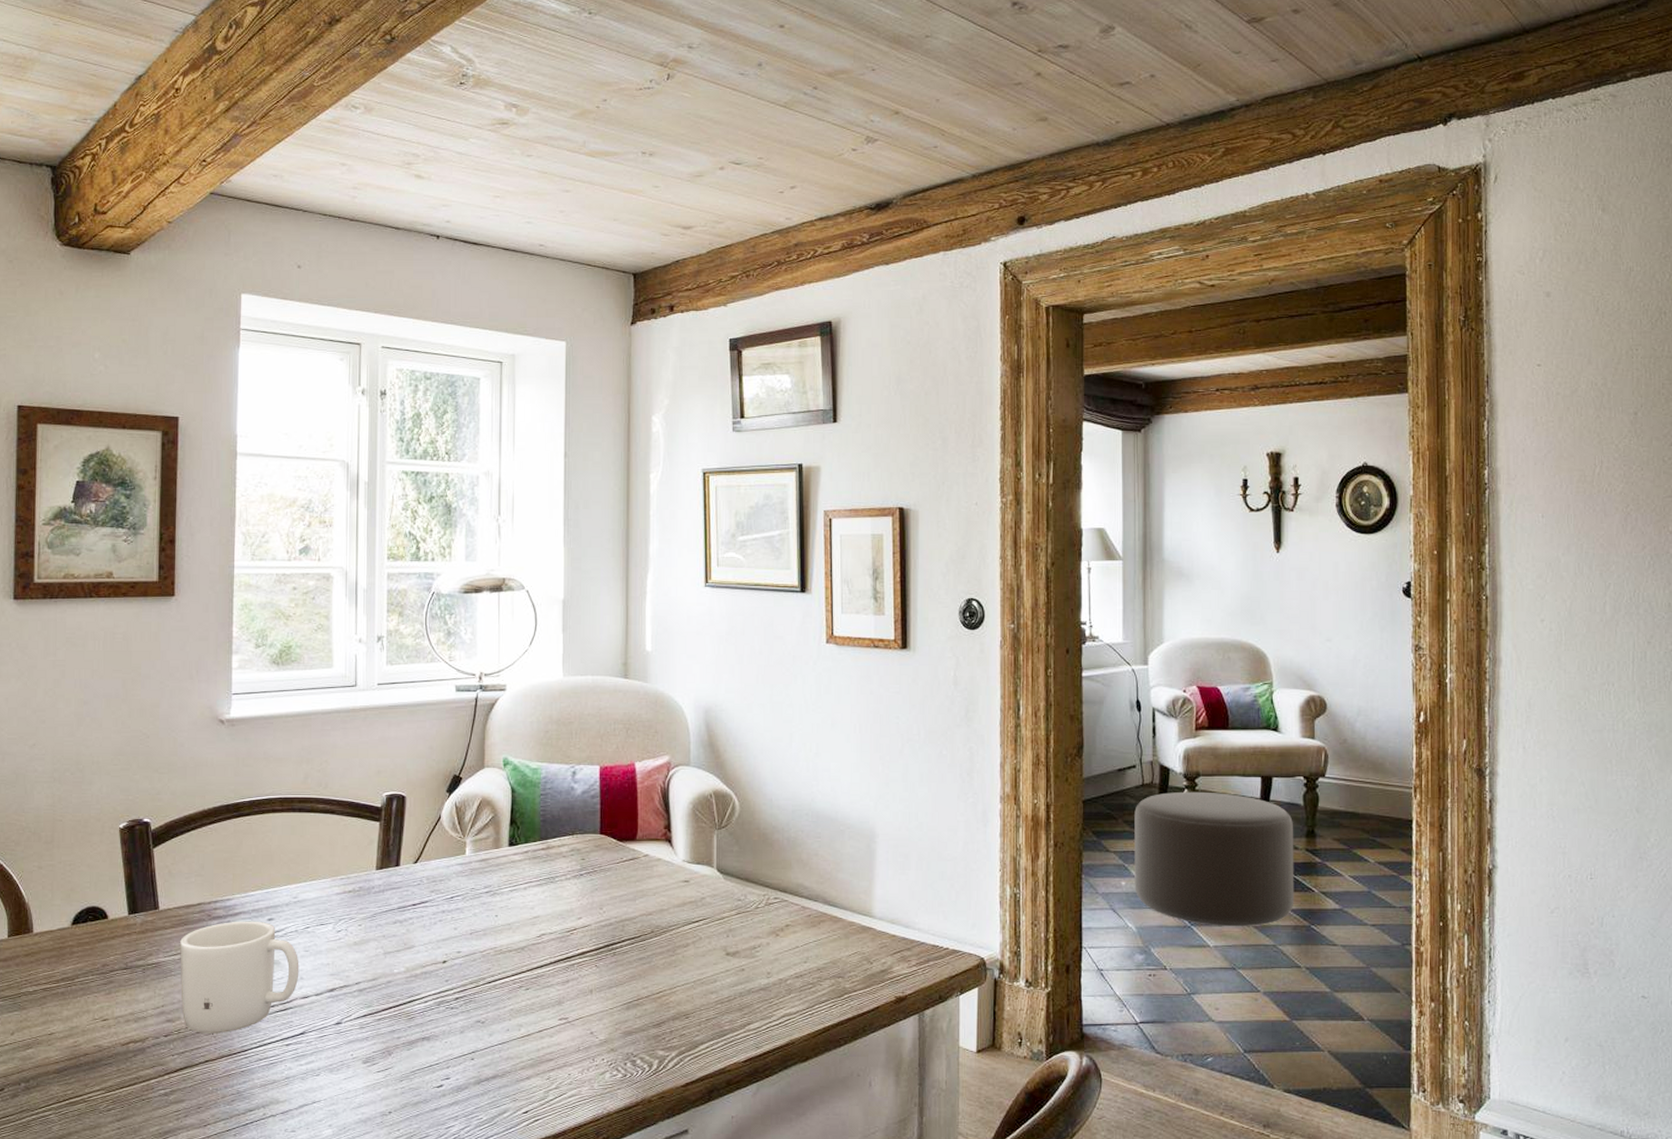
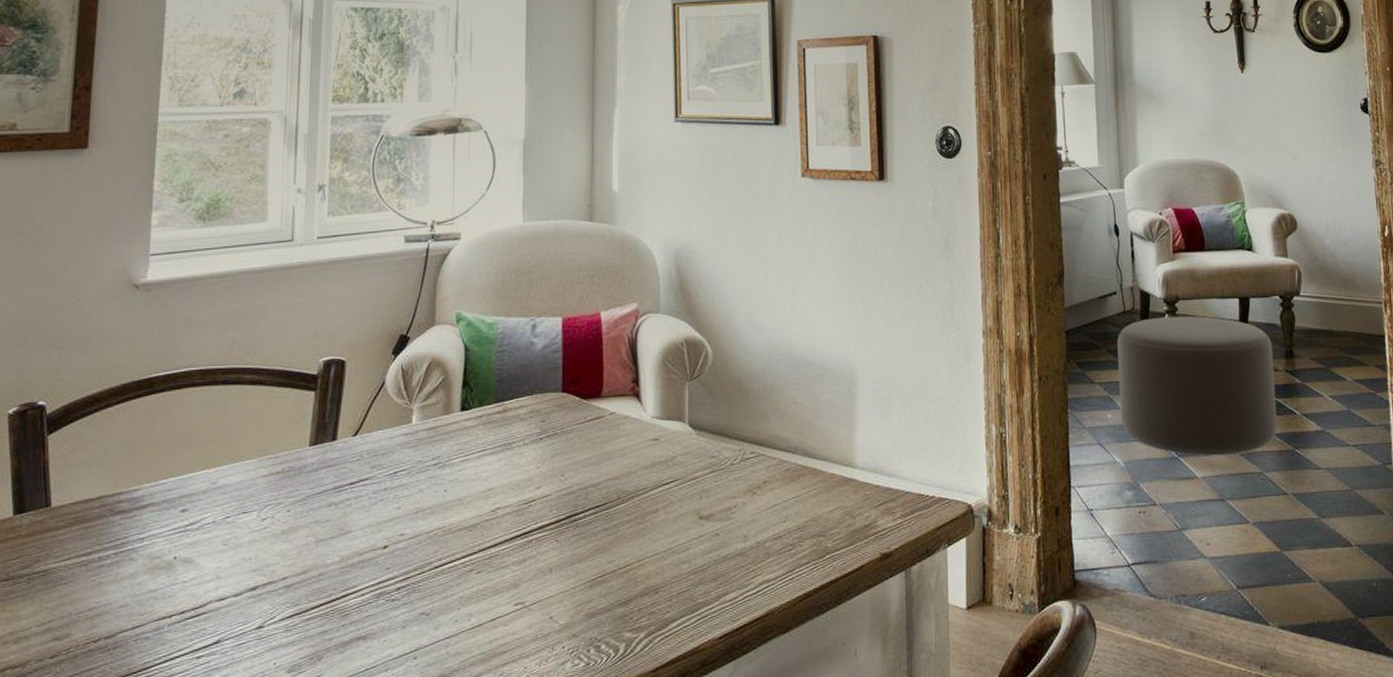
mug: present [180,921,299,1034] -> none [72,513,216,651]

